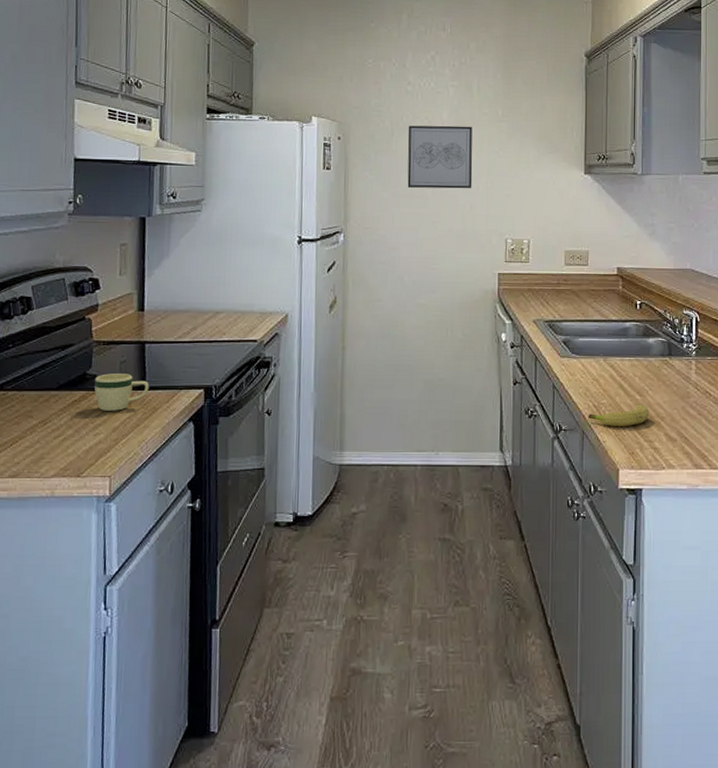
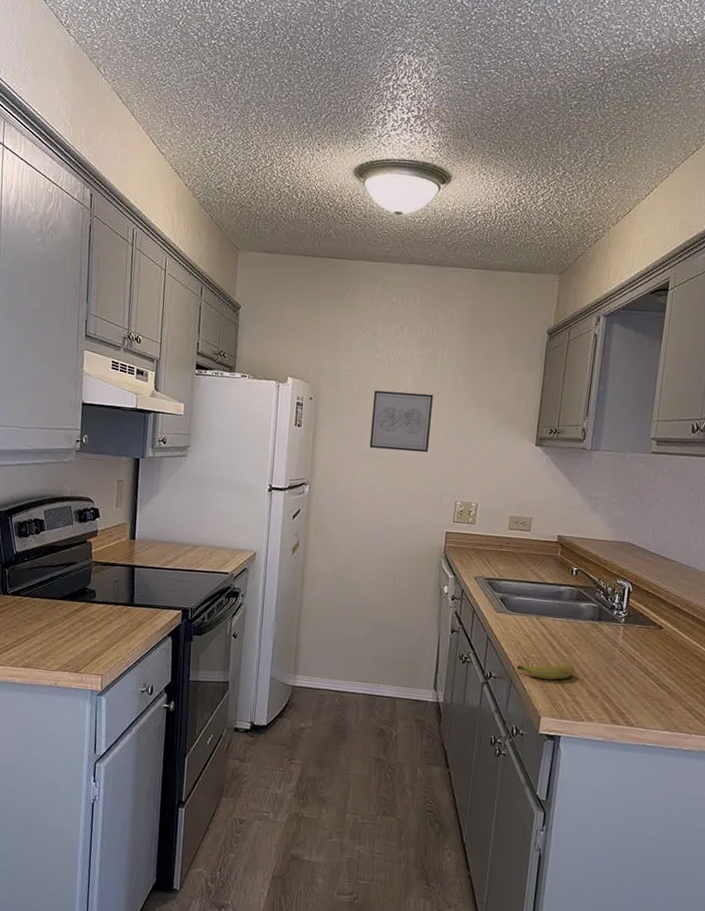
mug: present [94,373,150,411] -> none [92,590,137,622]

